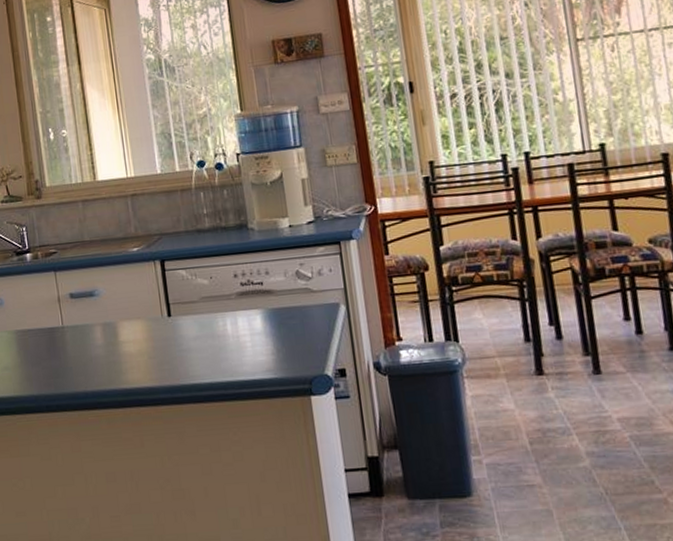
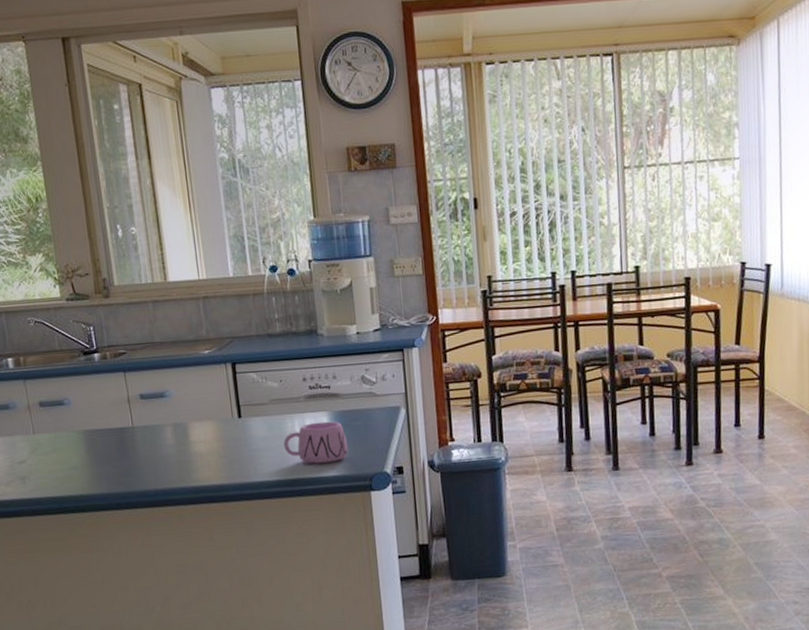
mug: none [215,319,284,365] -> present [284,421,348,464]

